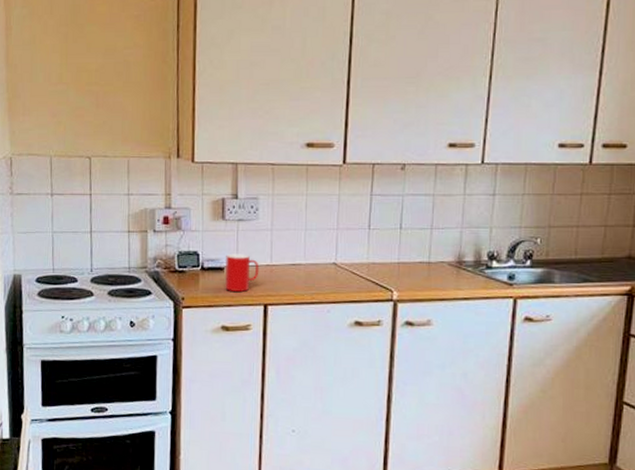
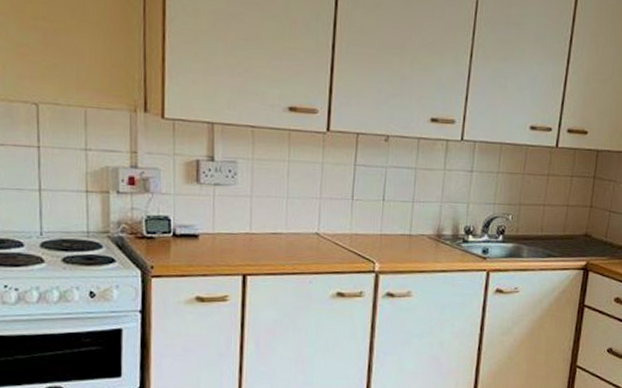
cup: present [224,253,259,292] -> none [199,220,238,261]

